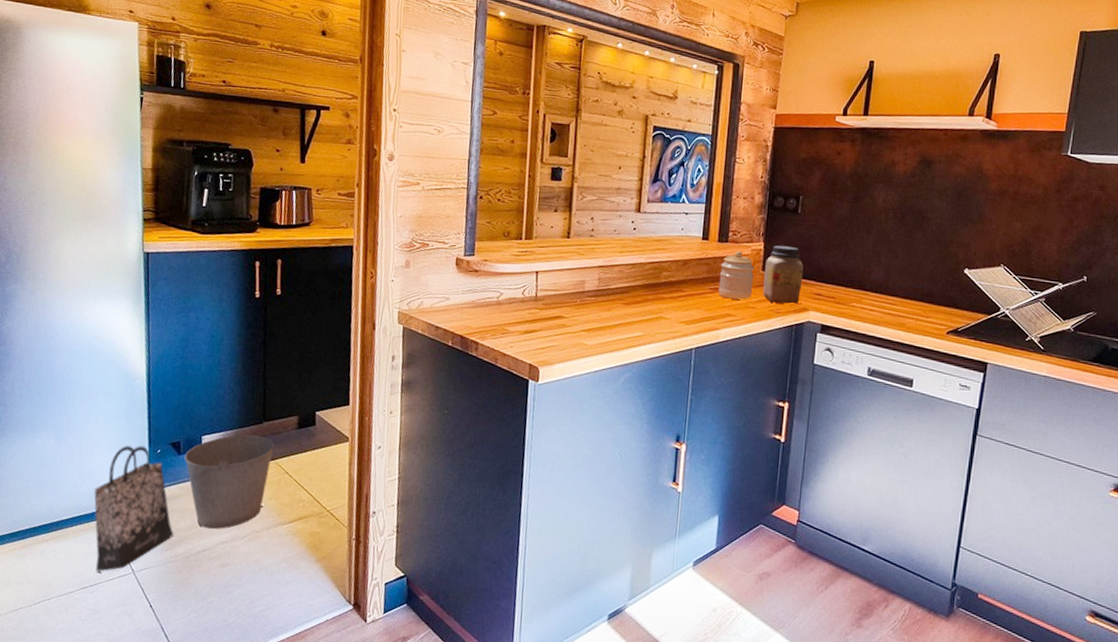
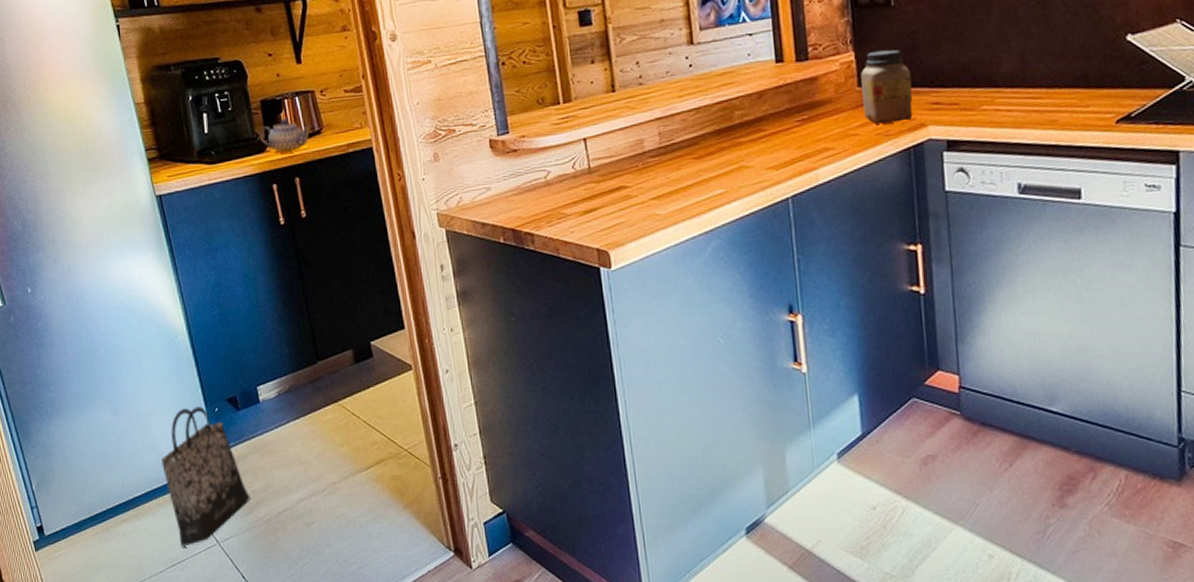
bucket: present [183,431,275,529] -> none [243,375,335,486]
teapot: none [252,207,300,237] -> present [259,118,310,153]
jar: present [718,251,755,300] -> none [804,68,851,129]

